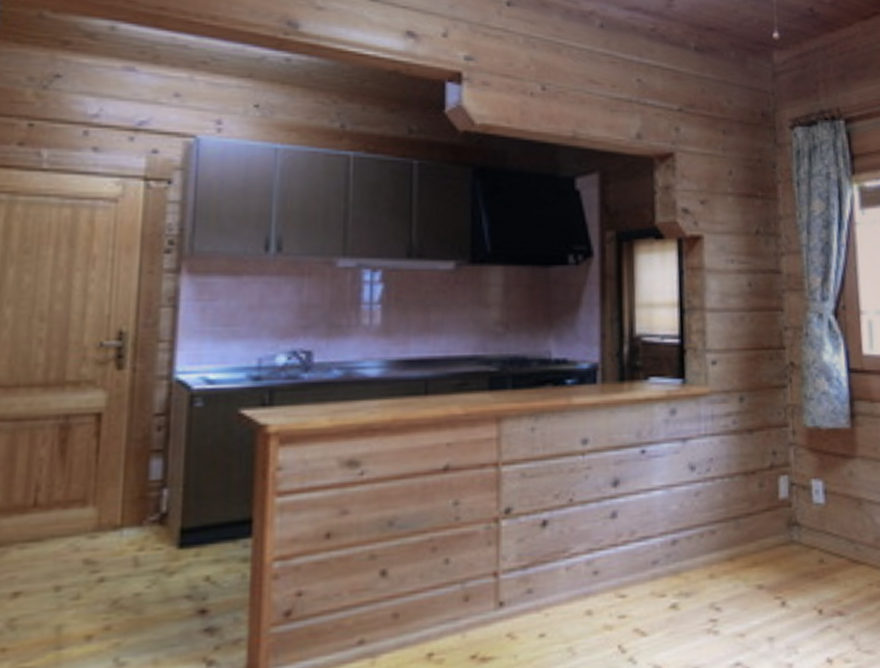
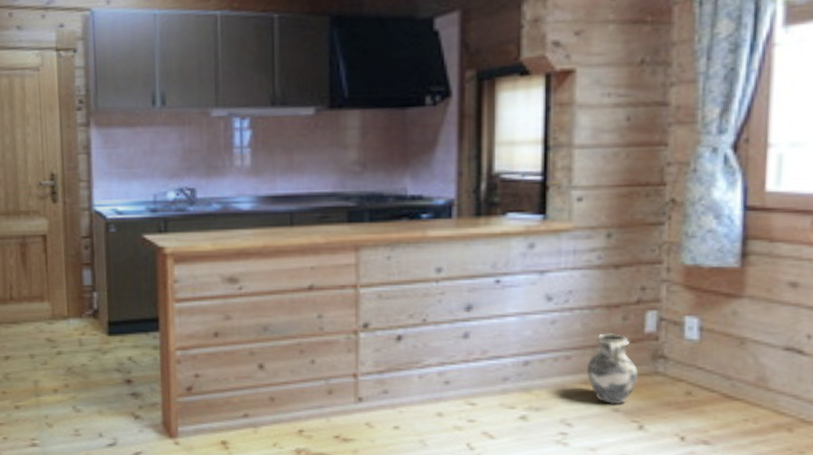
ceramic jug: none [731,502,777,581] -> present [587,333,639,405]

